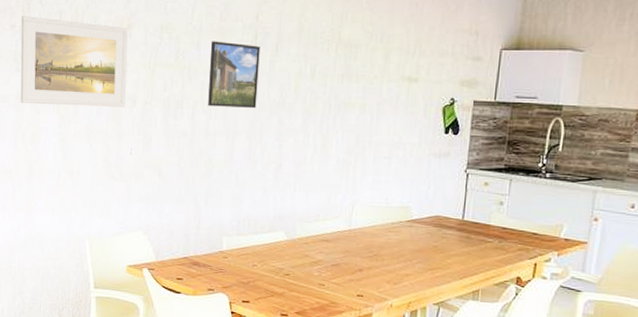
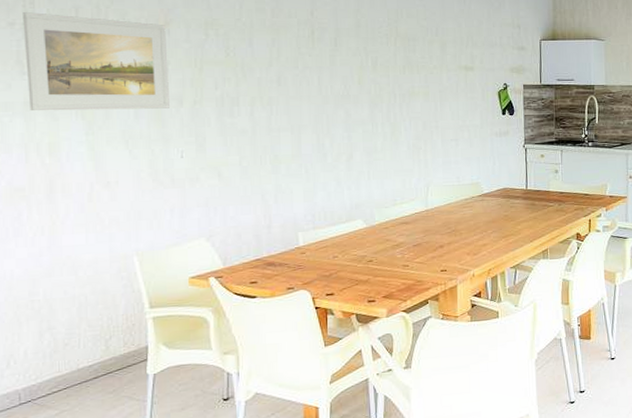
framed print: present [208,41,260,108] -> none [264,37,320,102]

